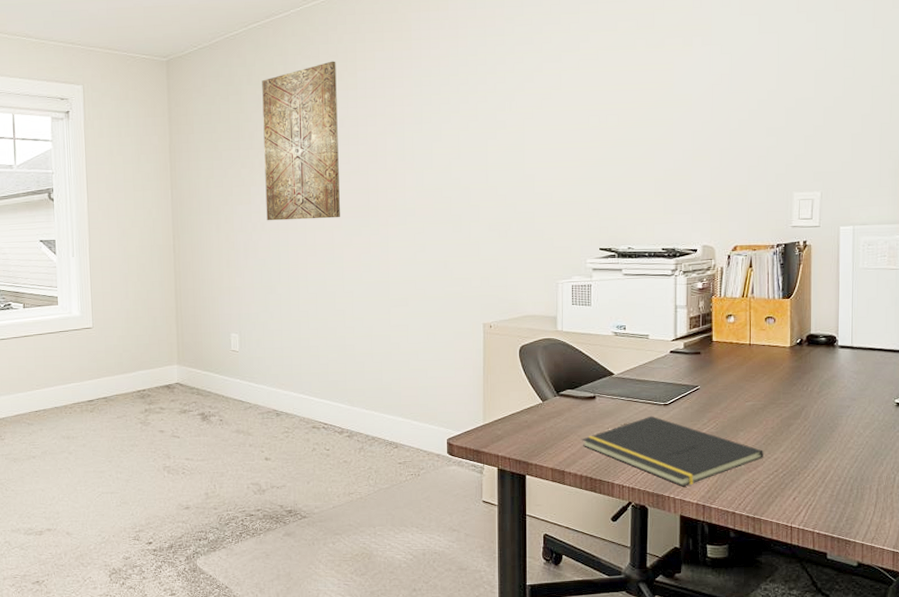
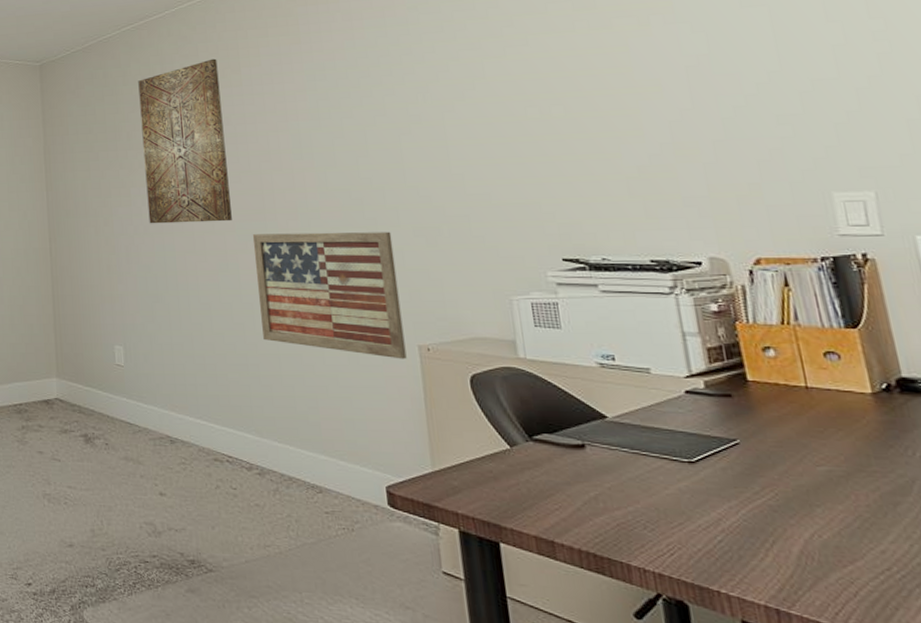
wall art: none [356,226,473,336] -> present [252,231,407,359]
notepad: present [582,415,763,487] -> none [573,475,862,580]

